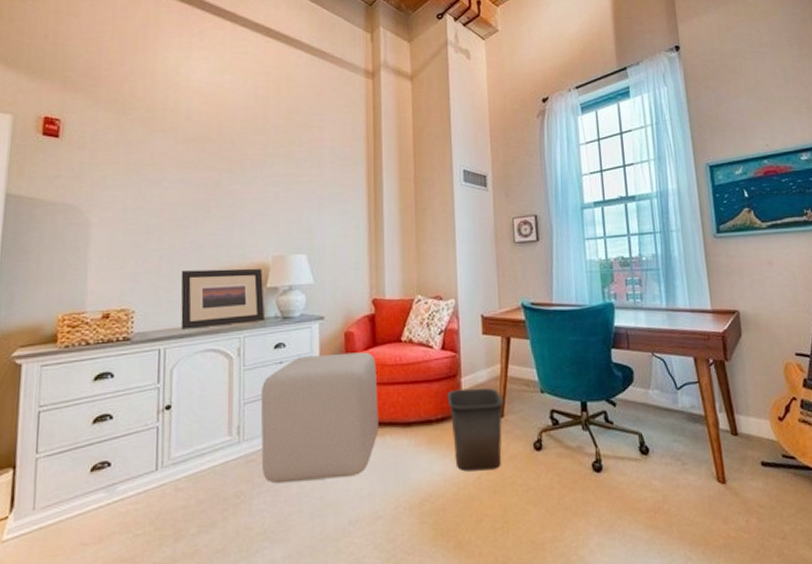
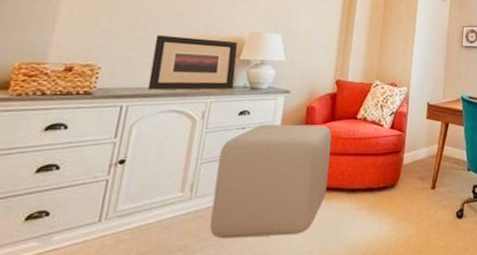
waste bin: present [447,387,504,472] -> none [389,163,437,234]

